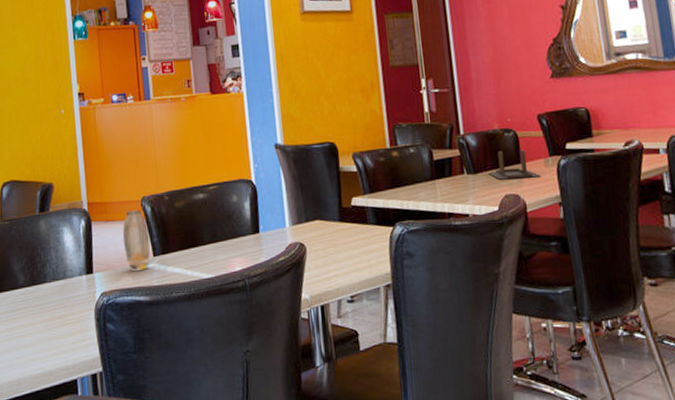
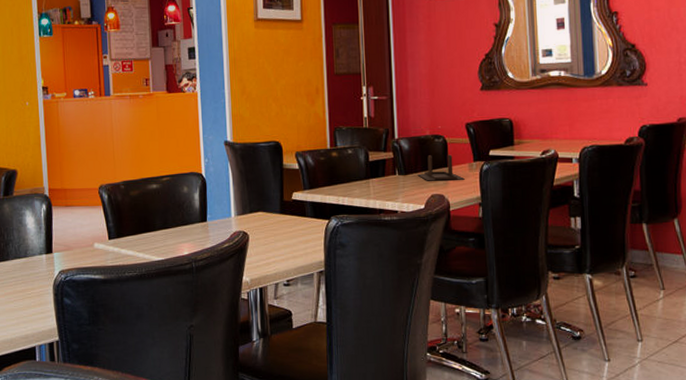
vase: present [122,209,150,271] -> none [80,197,106,252]

